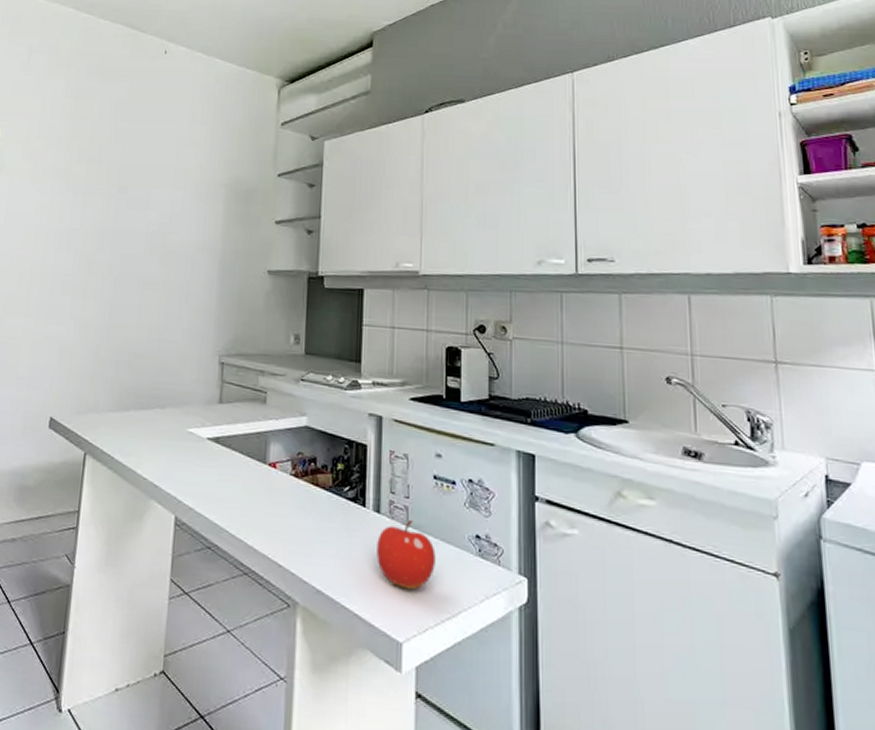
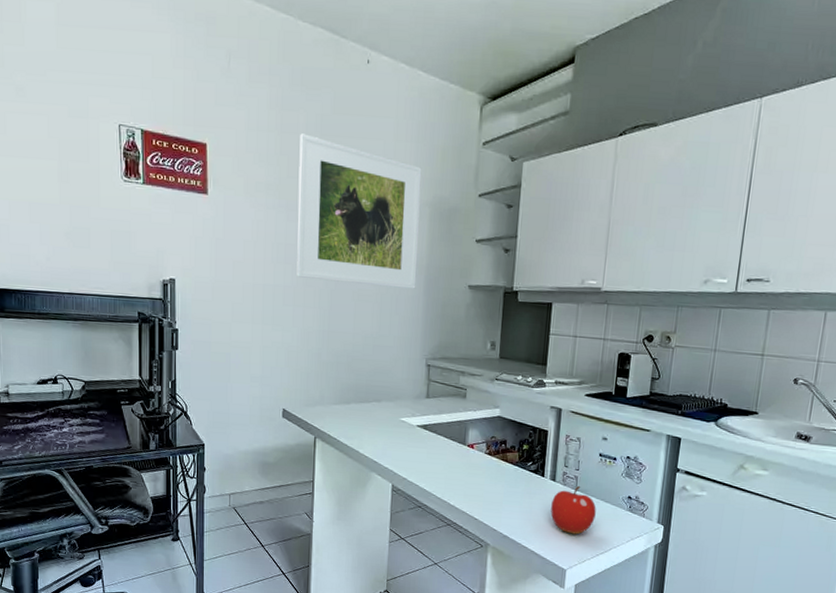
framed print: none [78,119,218,276] -> present [296,133,422,289]

